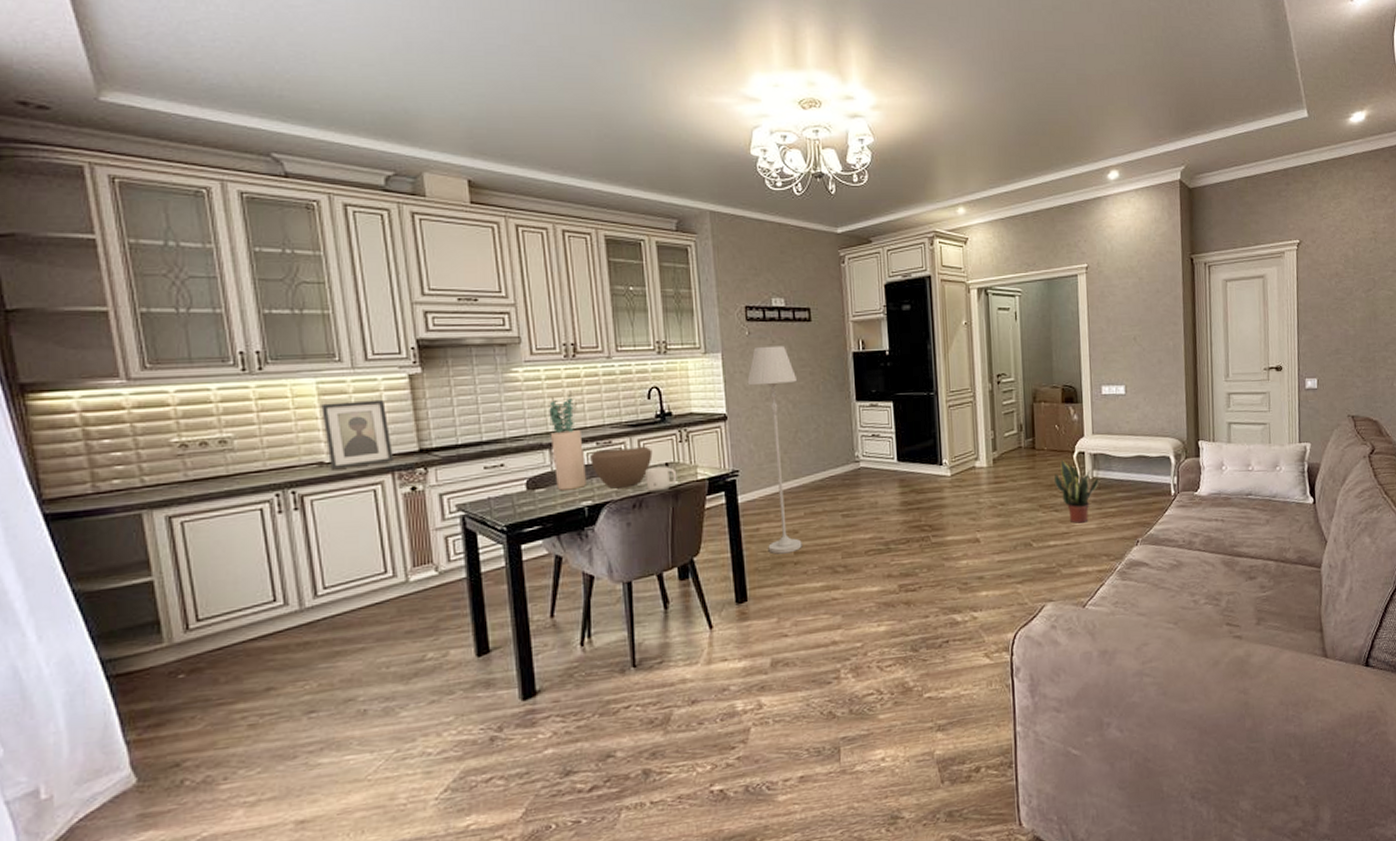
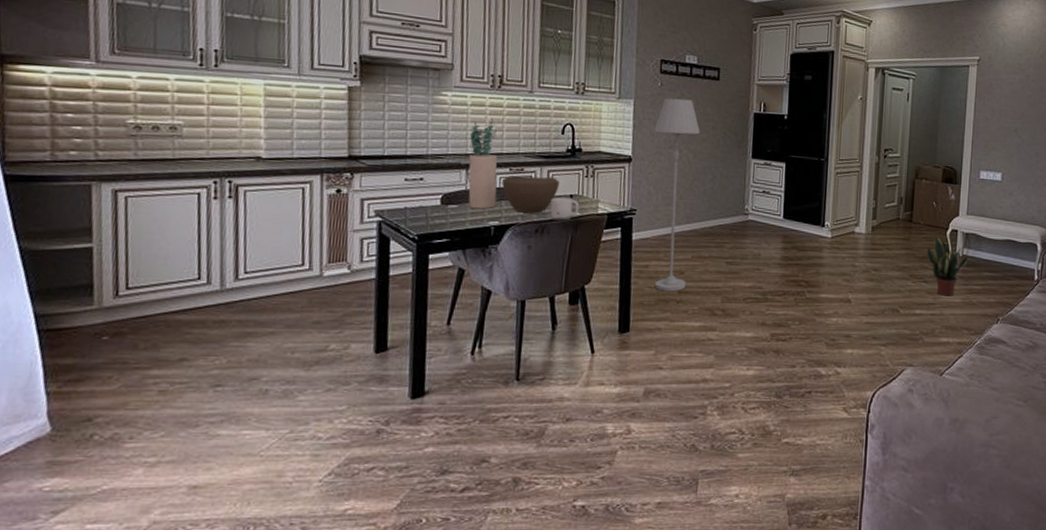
picture frame: present [321,399,395,470] -> none [265,104,325,166]

